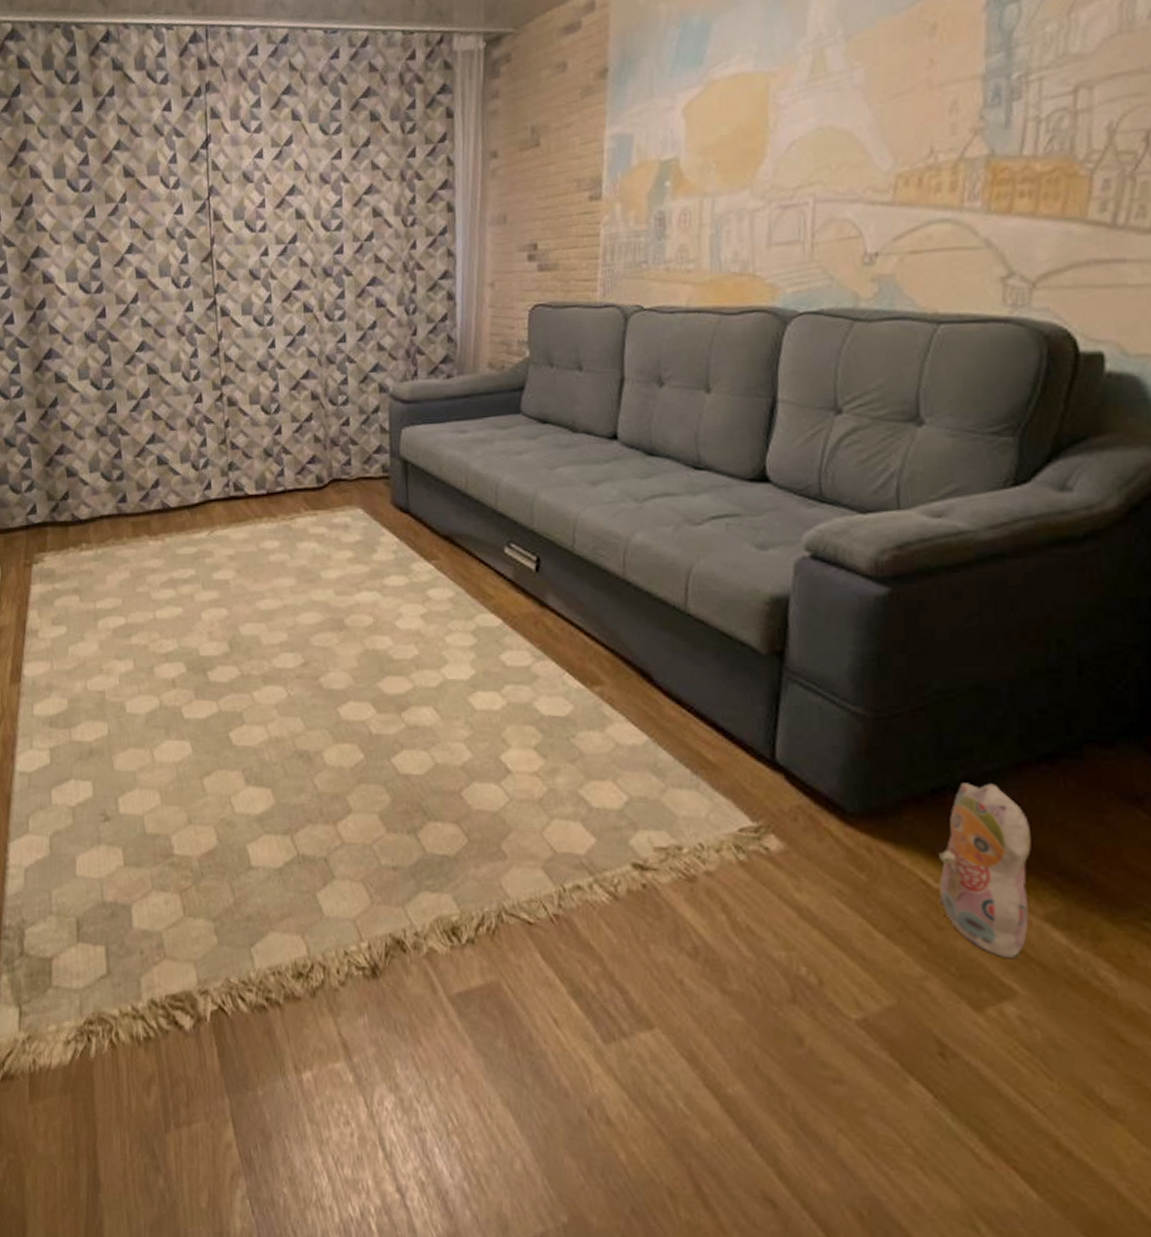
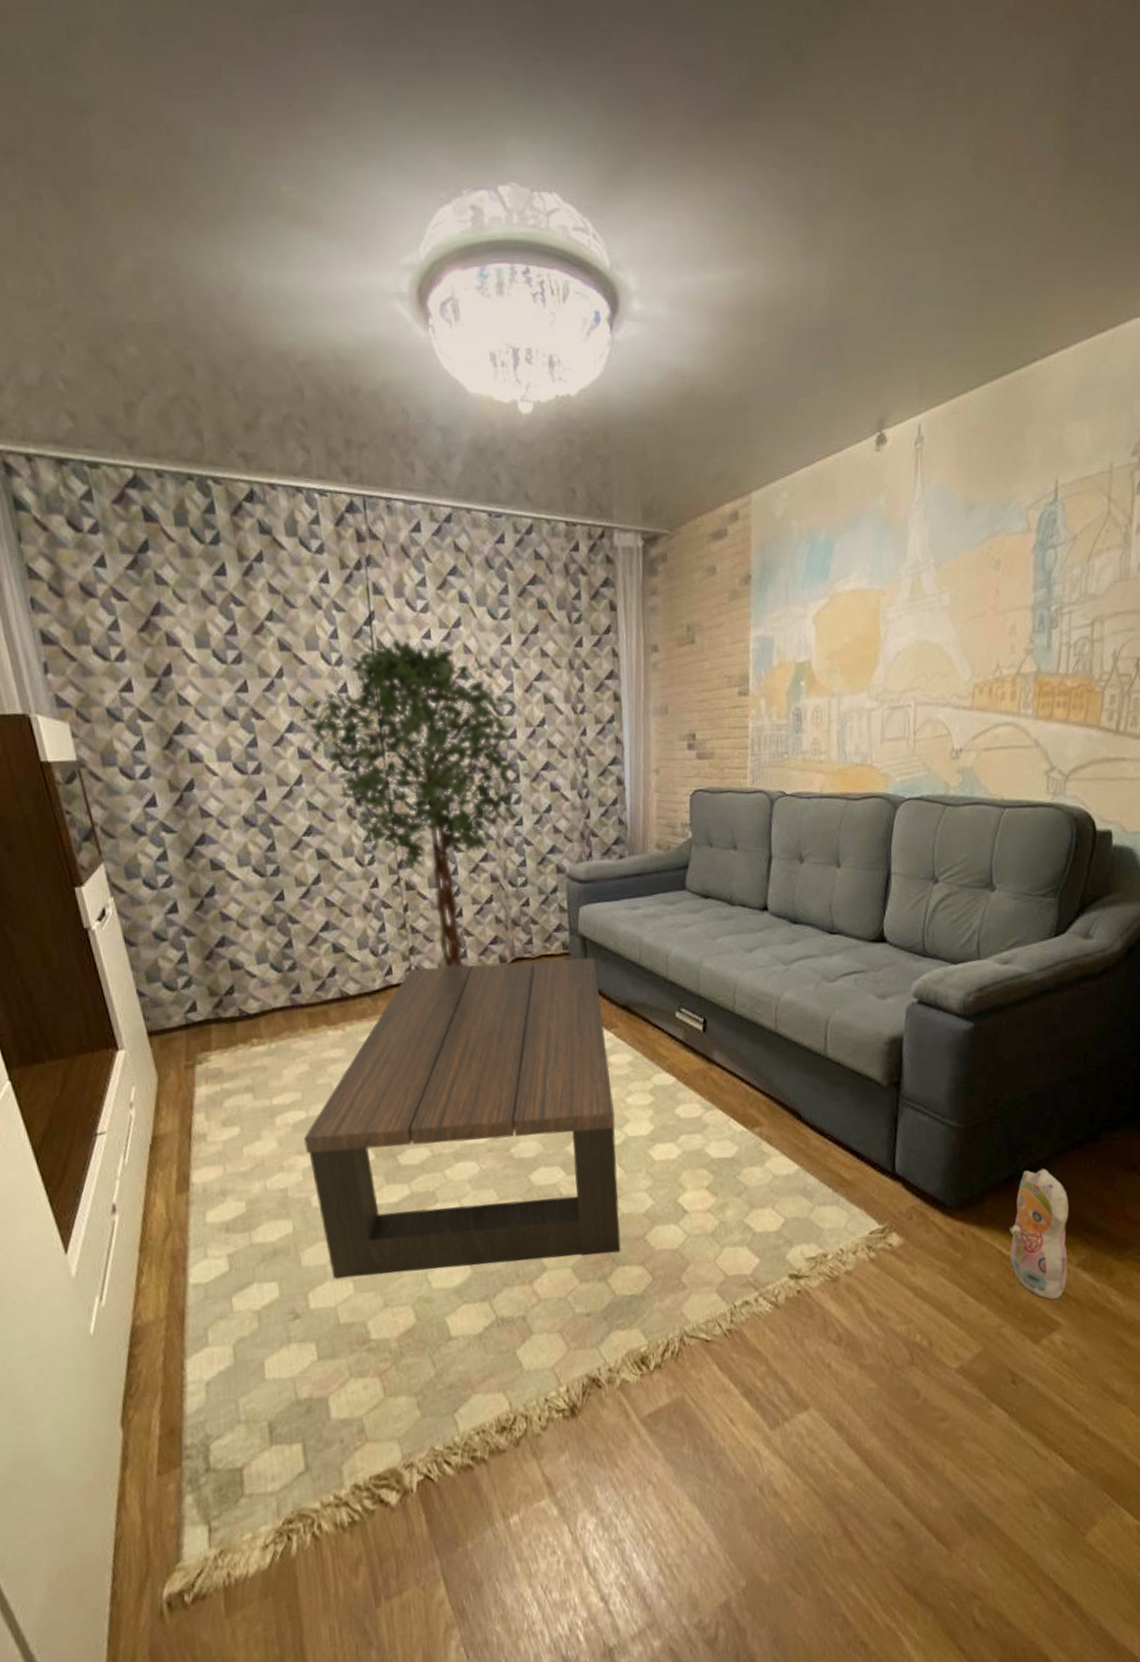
coffee table: none [122,482,434,805] -> present [304,957,621,1278]
potted tree: none [140,159,358,486] -> present [302,638,532,968]

